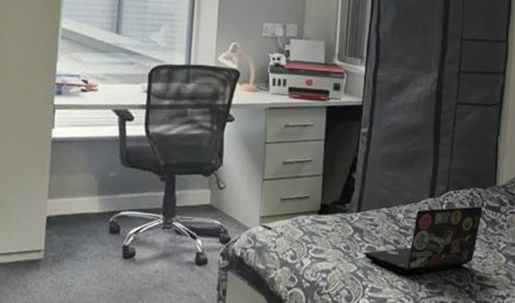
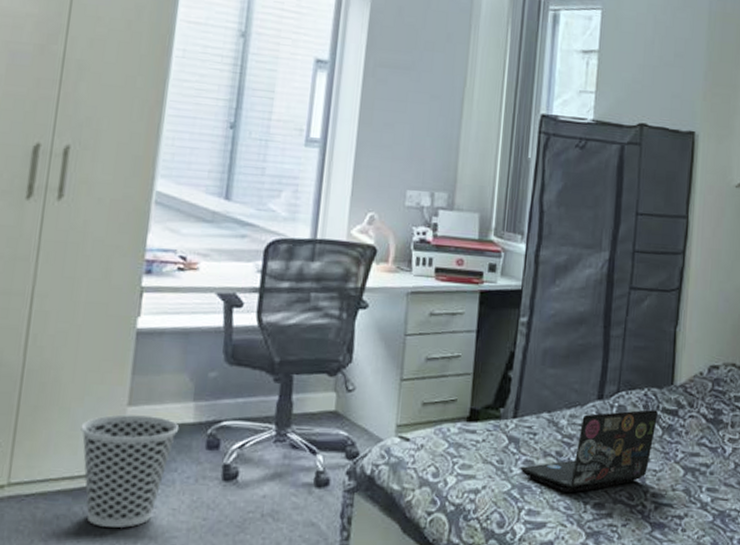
wastebasket: none [13,205,88,293] -> present [80,414,180,528]

